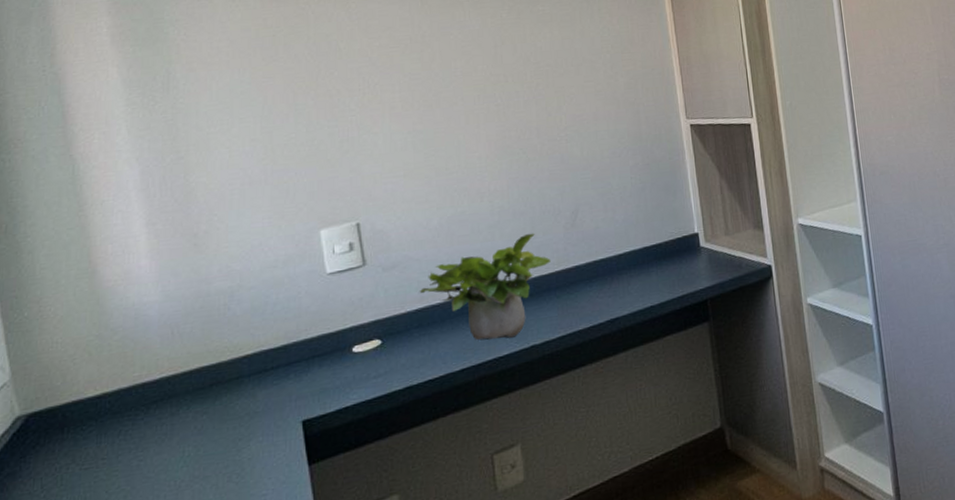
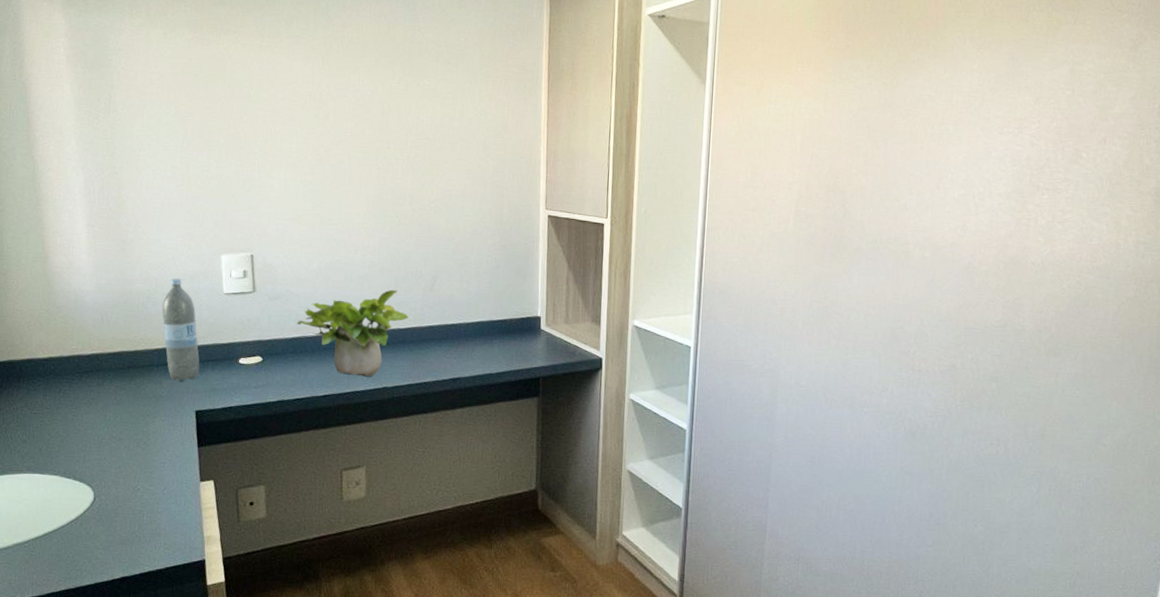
water bottle: none [249,266,304,390] -> present [162,278,200,381]

